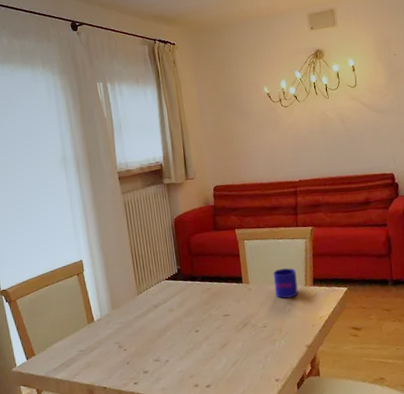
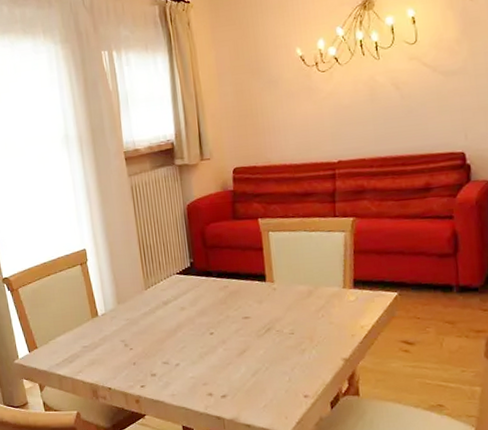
mug: present [273,268,299,299] -> none [303,265,335,302]

